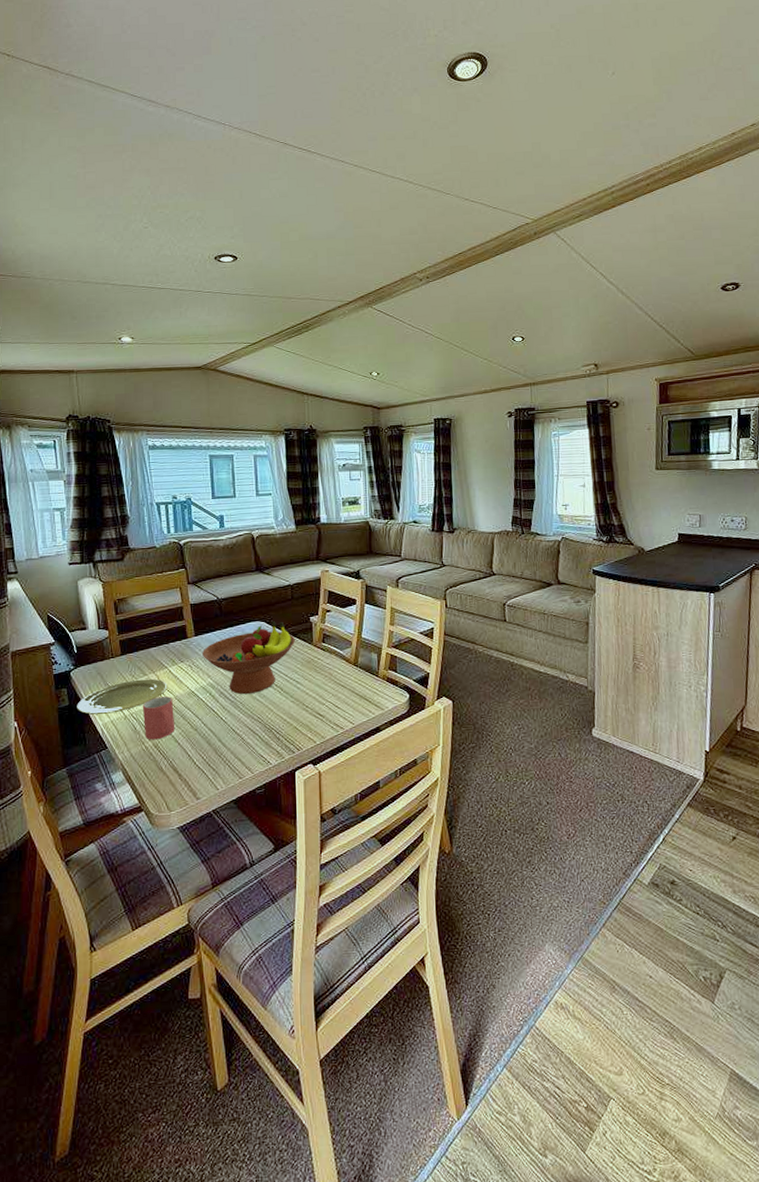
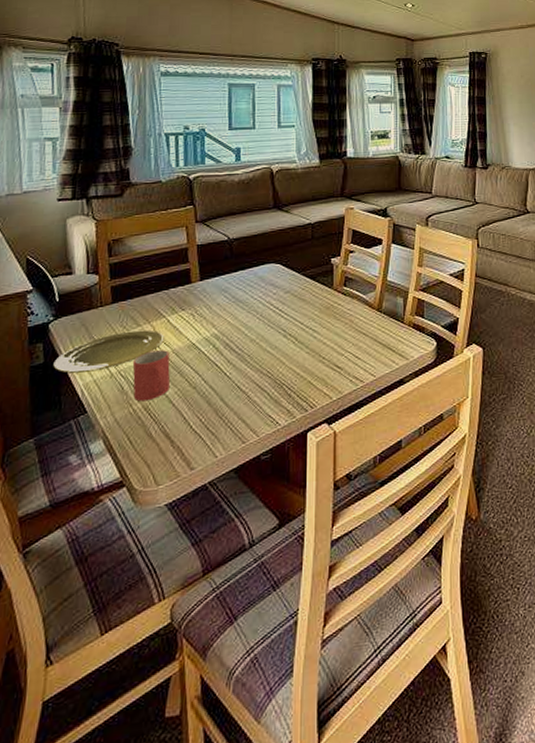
fruit bowl: present [202,621,295,695] -> none [207,263,313,346]

